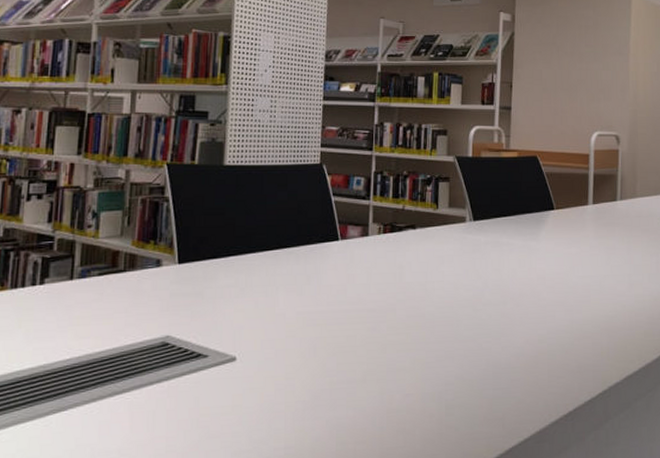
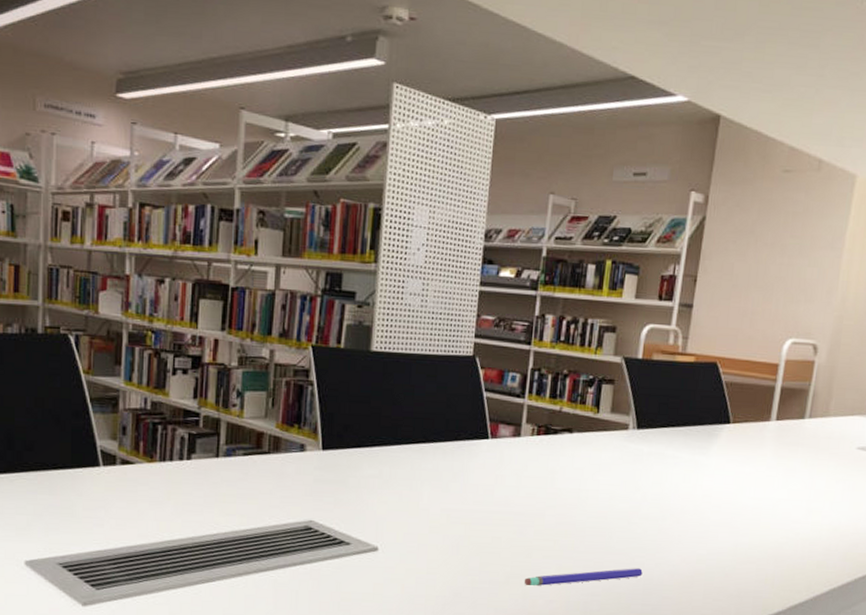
pen: none [380,353,491,382] -> present [524,568,643,586]

